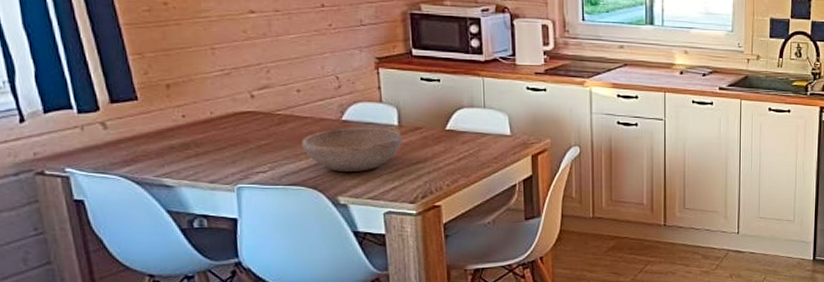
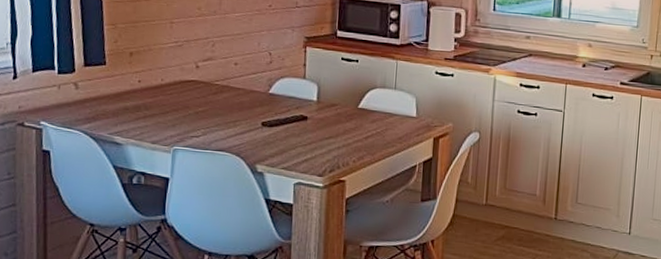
bowl: present [301,127,402,172] -> none [232,100,319,142]

